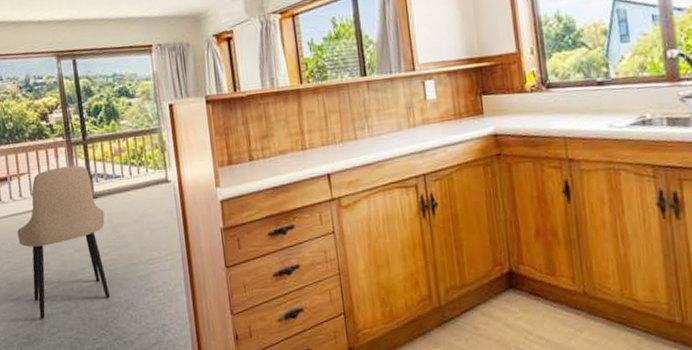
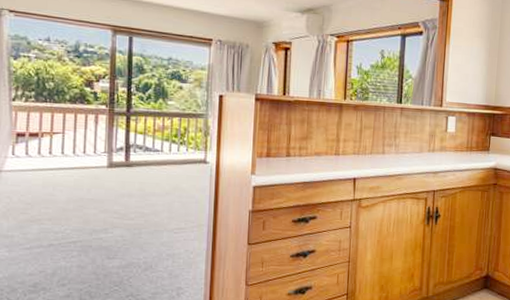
dining chair: present [17,165,111,319] -> none [40,132,137,270]

